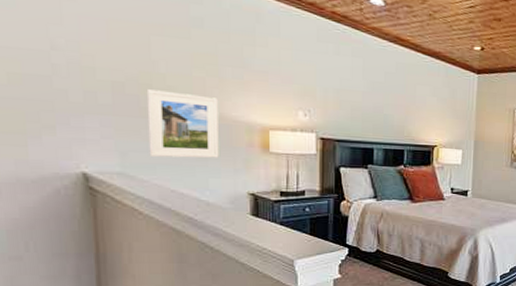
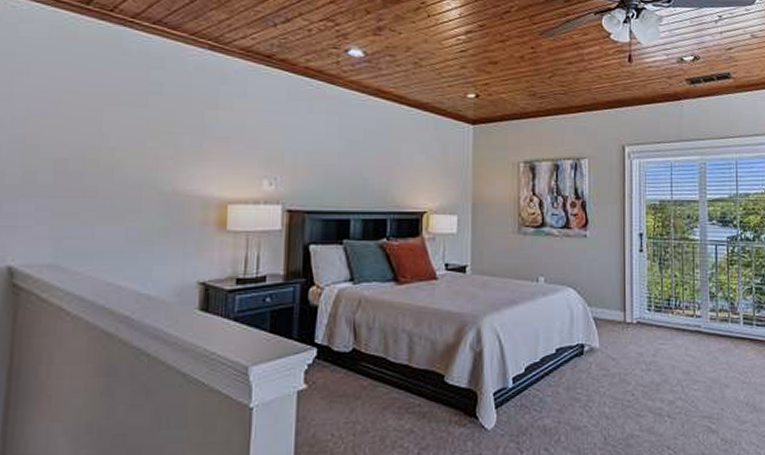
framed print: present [146,89,219,158] -> none [87,165,171,243]

